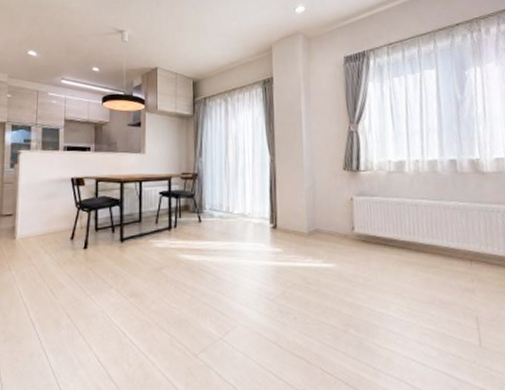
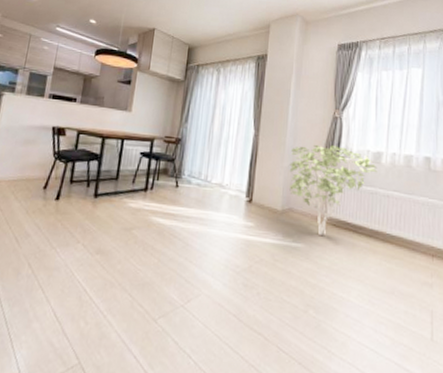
shrub: none [310,161,402,254] -> present [289,144,378,237]

